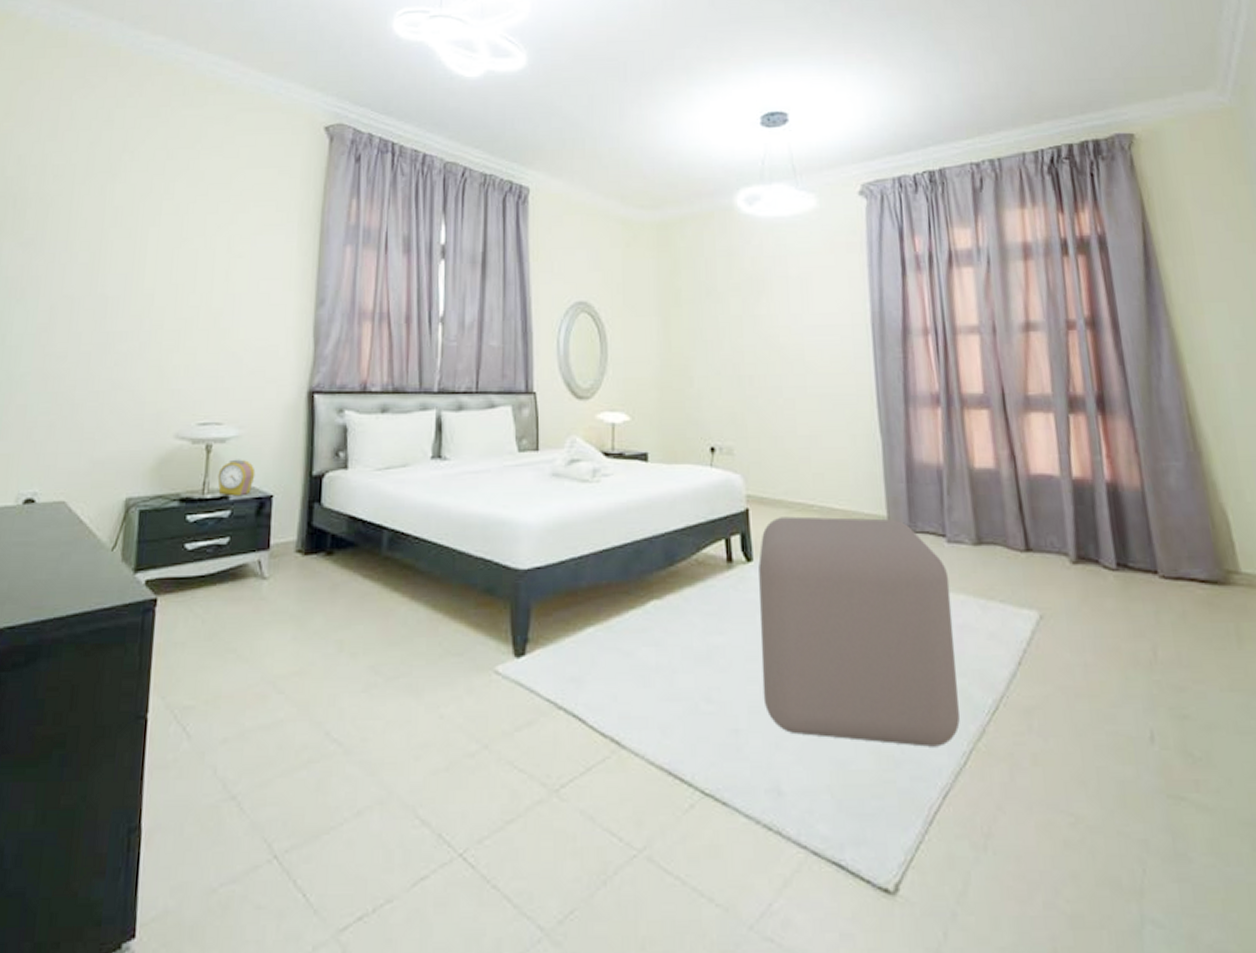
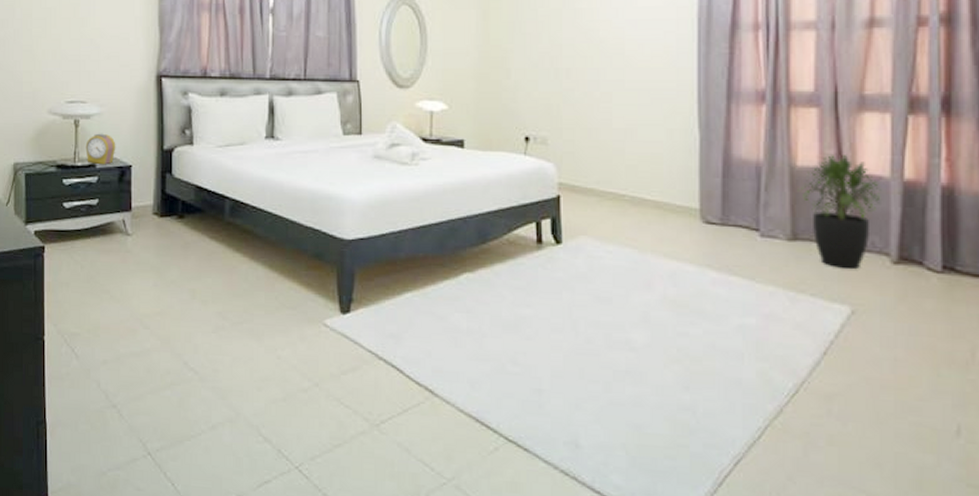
cube: present [758,516,960,747] -> none [566,204,759,421]
potted plant: none [978,454,1056,571] -> present [798,153,885,268]

